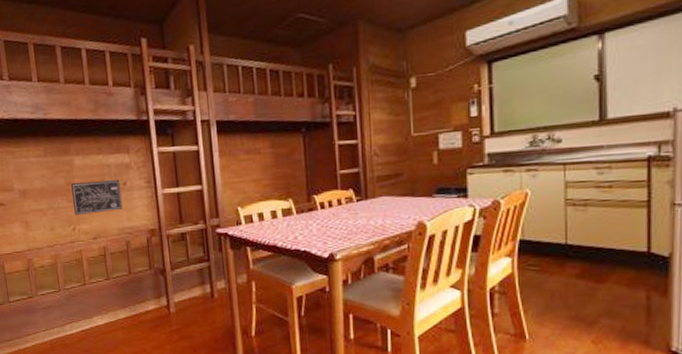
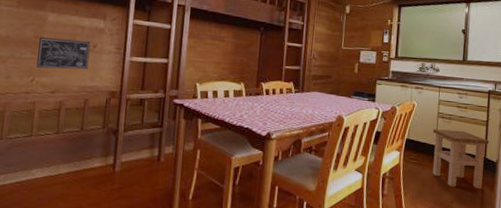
stool: none [559,219,655,297] -> present [432,129,490,189]

